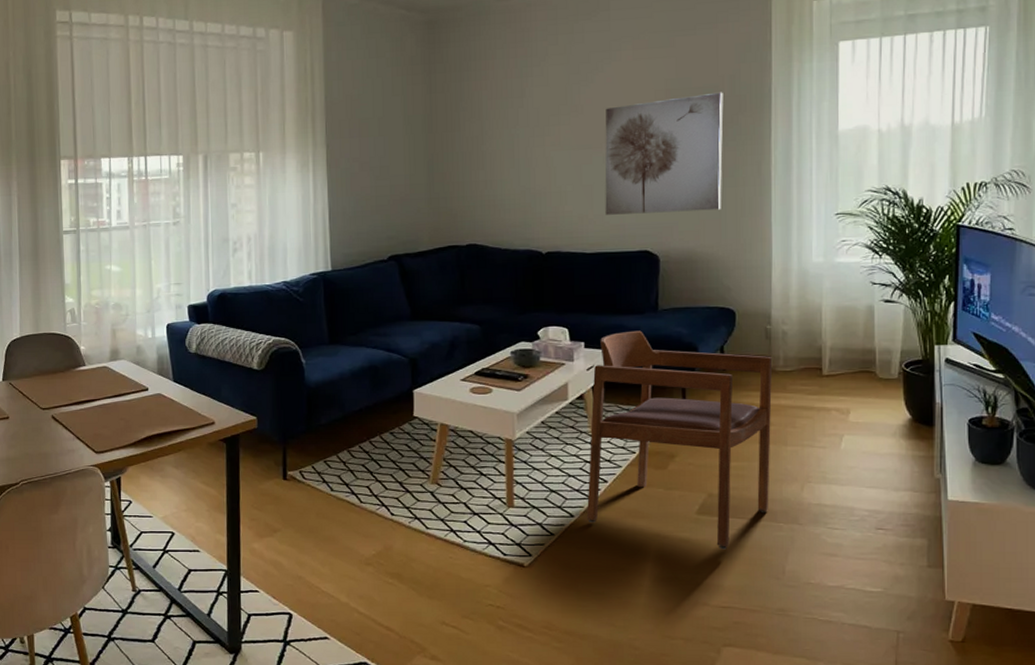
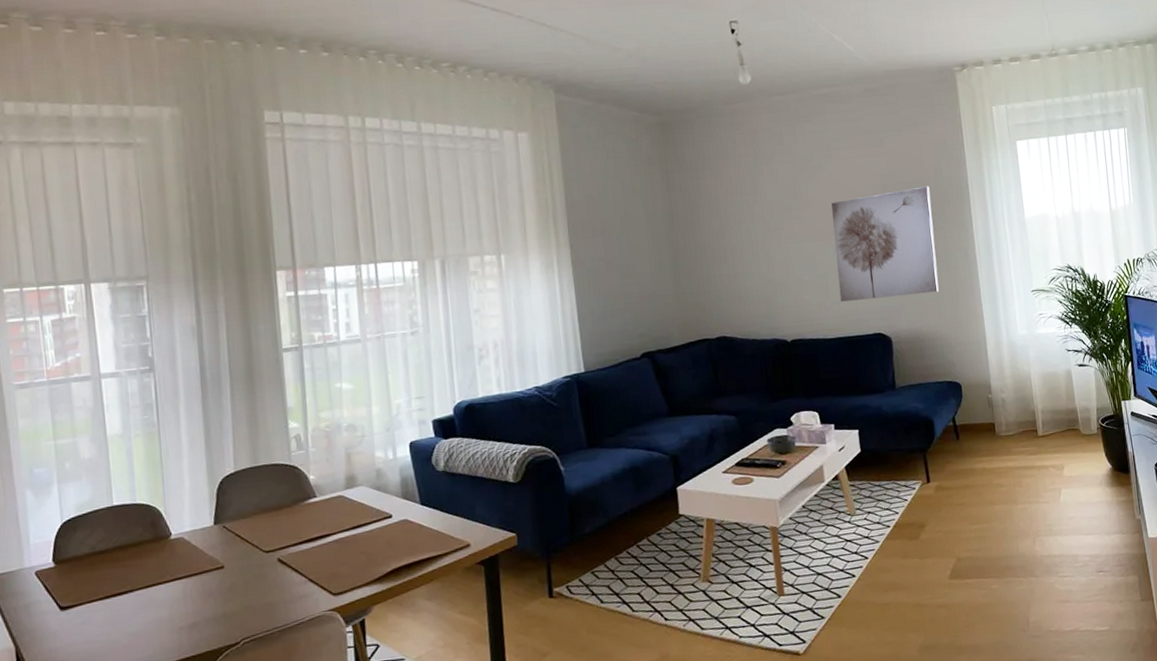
armchair: present [587,330,773,550] -> none [845,408,1009,610]

